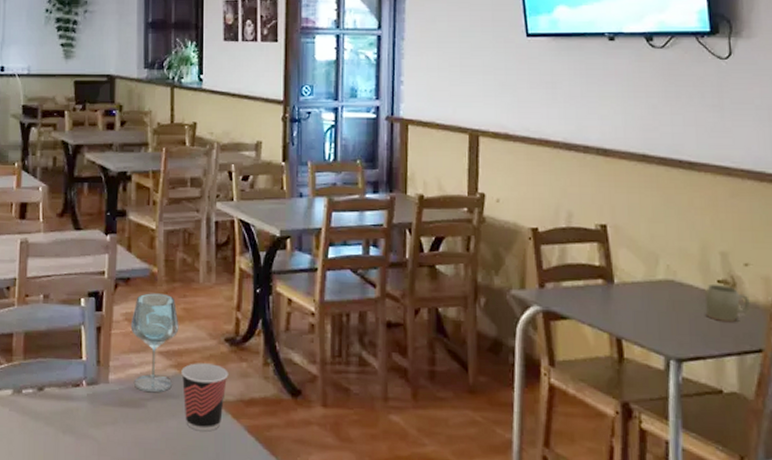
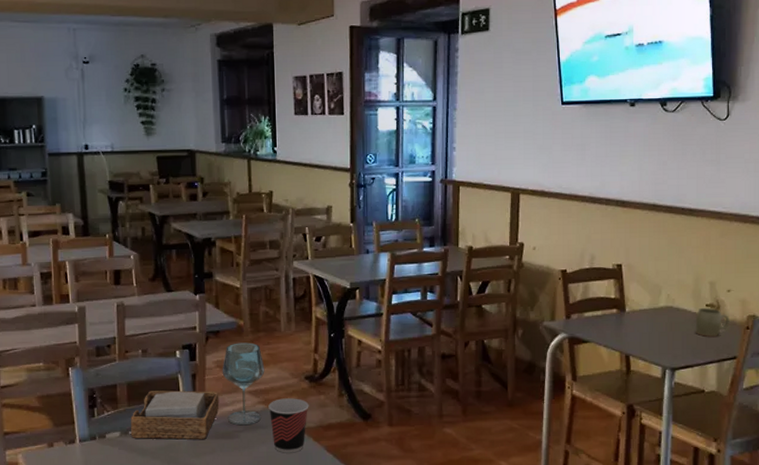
napkin holder: none [24,343,126,407] -> present [130,390,220,440]

